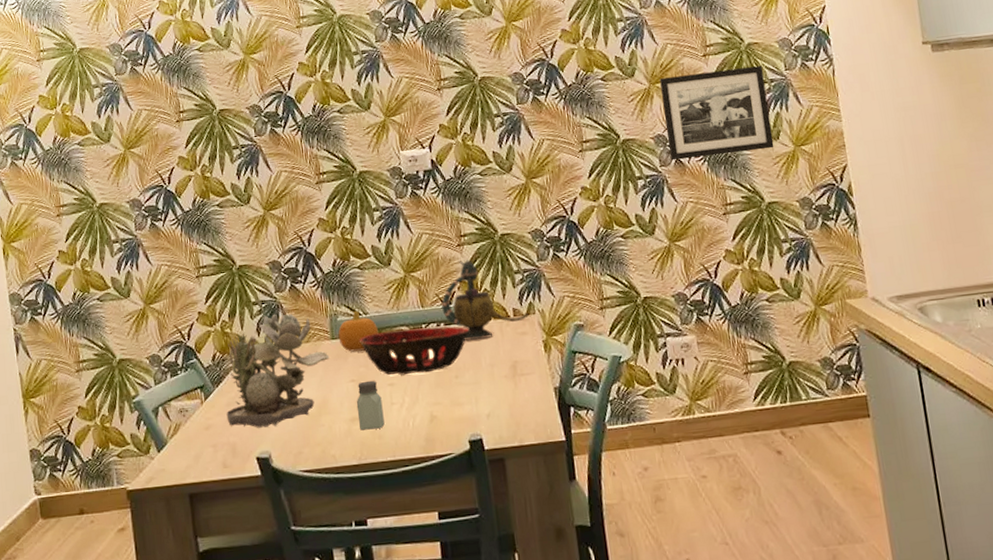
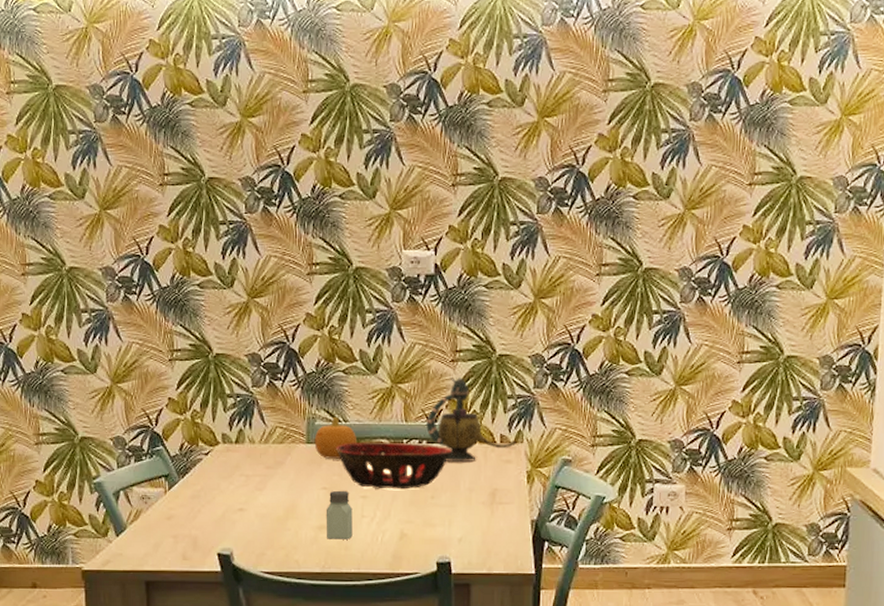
succulent plant: present [226,313,330,428] -> none [190,409,303,525]
picture frame: present [660,66,774,161] -> none [692,204,810,298]

